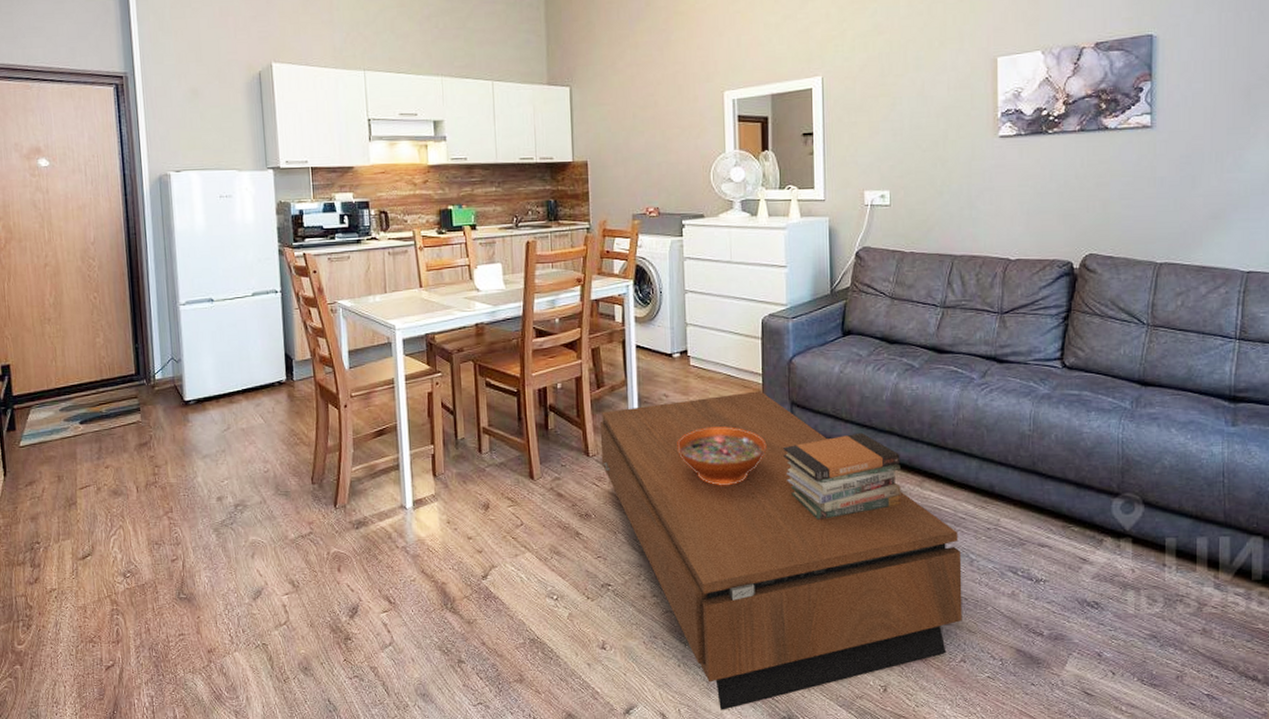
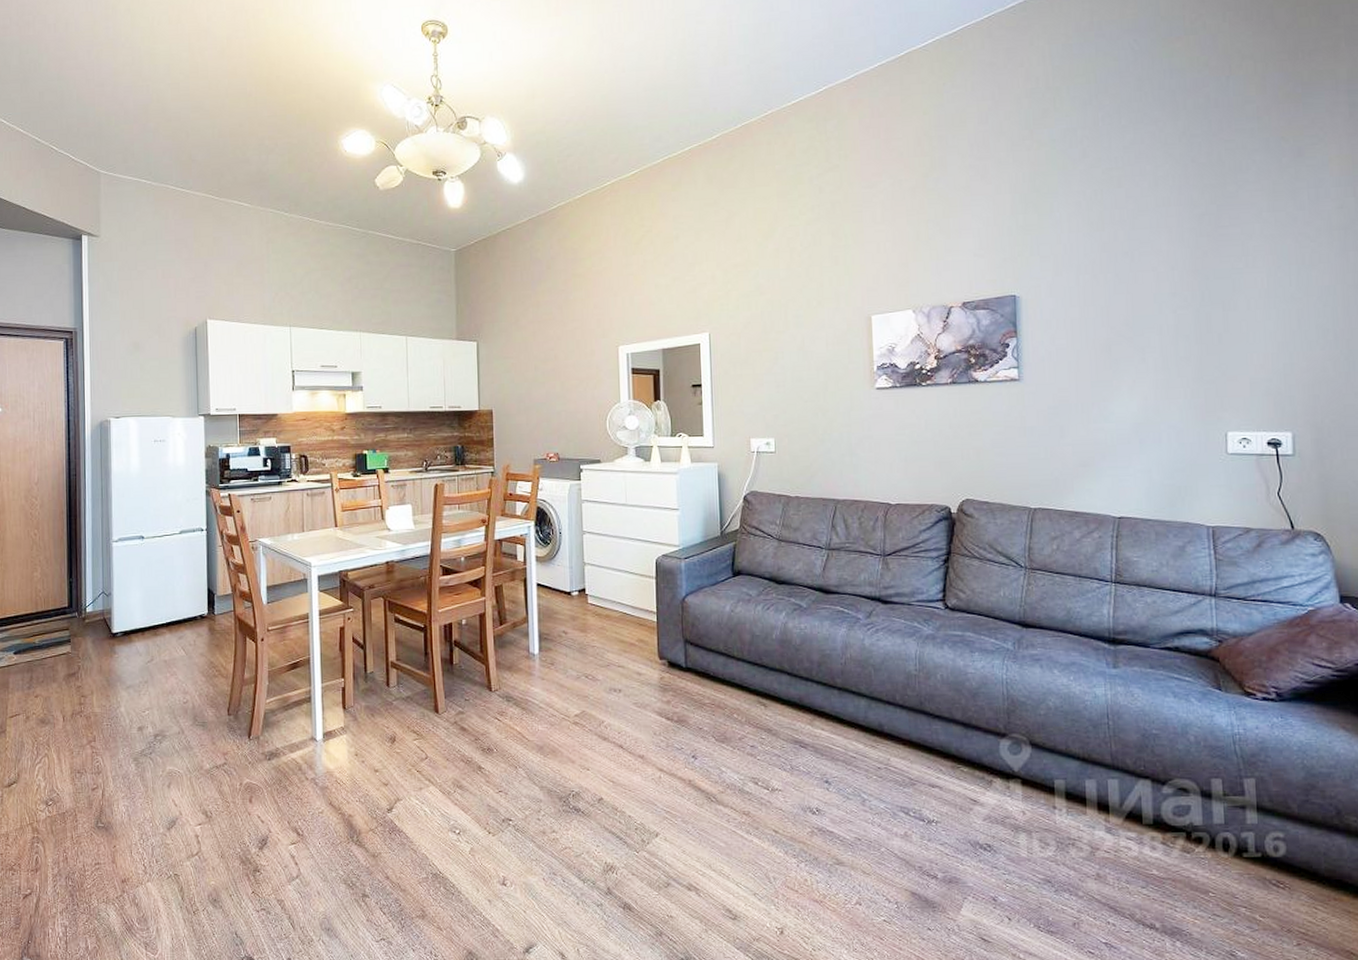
coffee table: present [599,391,962,710] -> none [502,629,857,951]
decorative bowl: present [677,427,767,485] -> none [576,663,662,721]
book stack: present [783,432,901,521] -> none [678,670,793,758]

